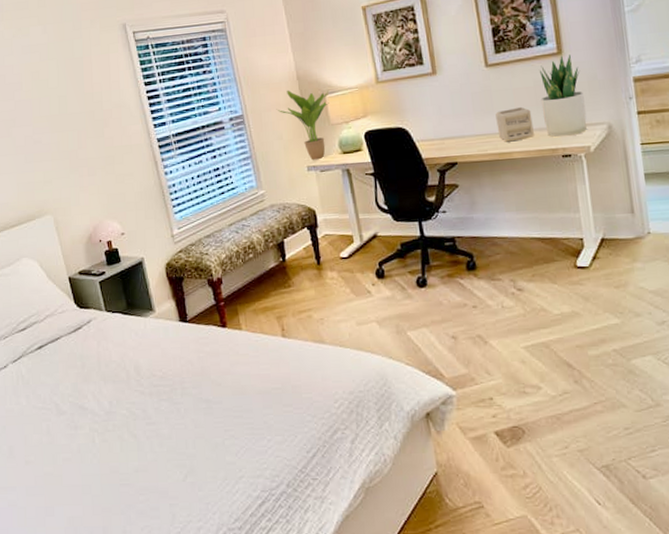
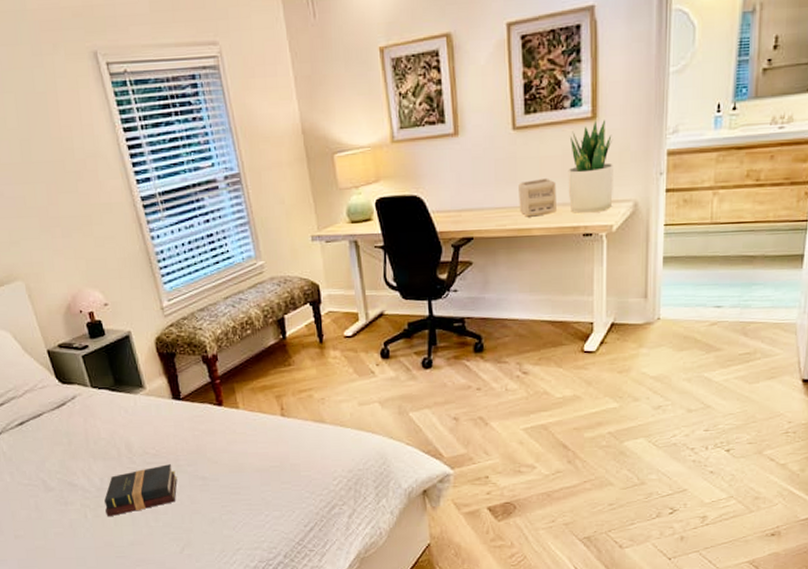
hardback book: none [112,387,182,442] -> present [104,464,177,517]
potted plant: present [276,90,330,161] -> none [277,145,339,229]

